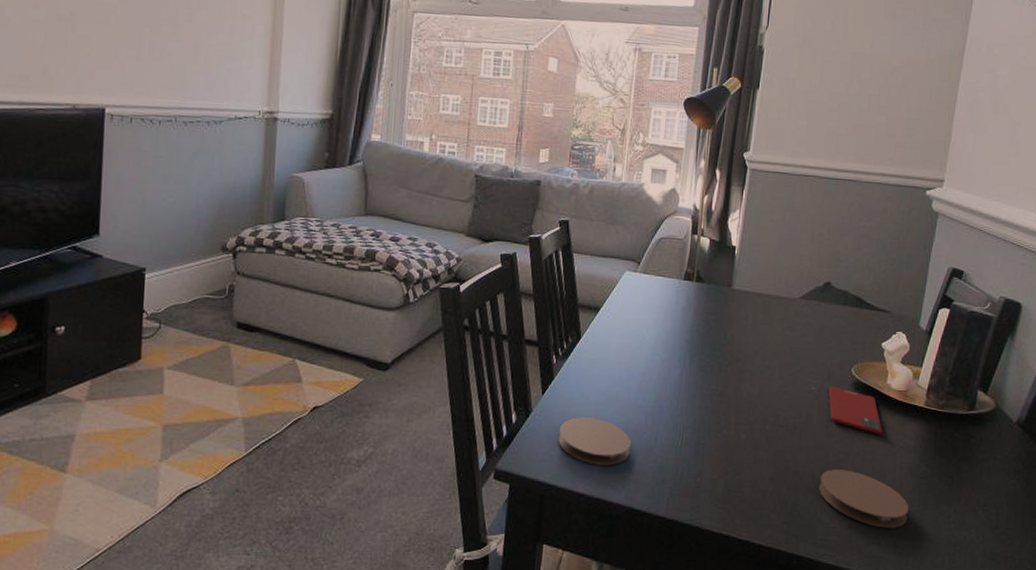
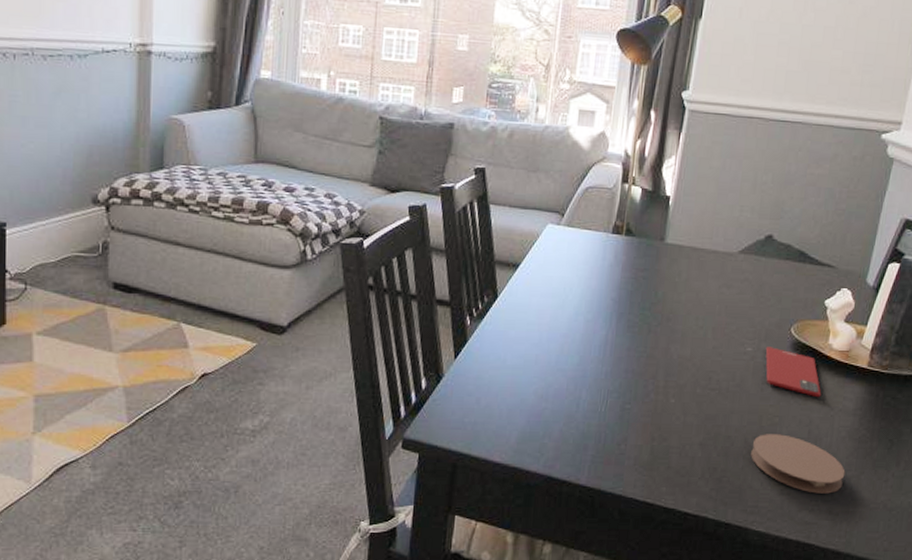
coaster: present [558,417,631,465] -> none [472,382,551,433]

